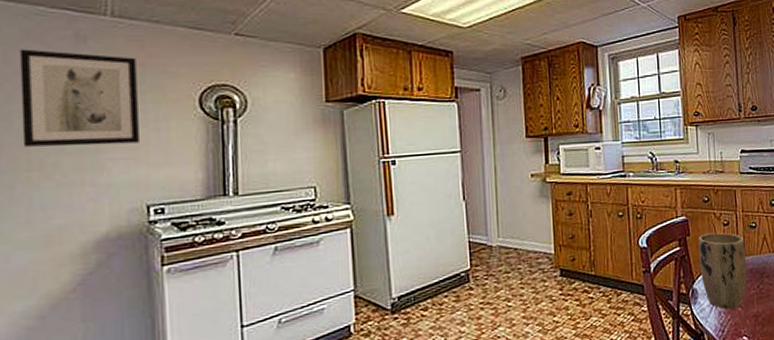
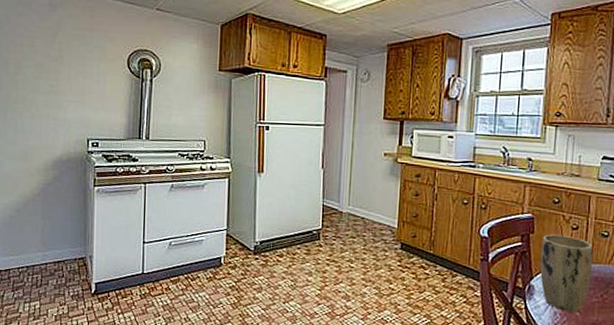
wall art: present [19,49,139,147] -> none [14,12,88,90]

